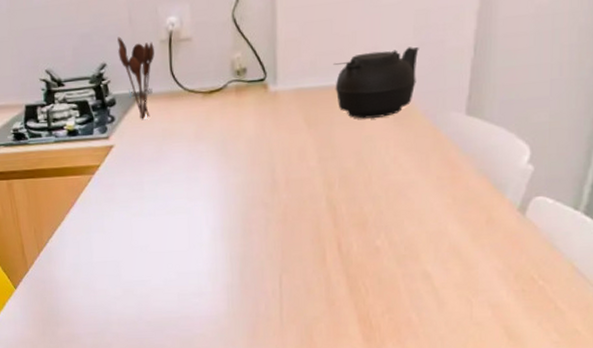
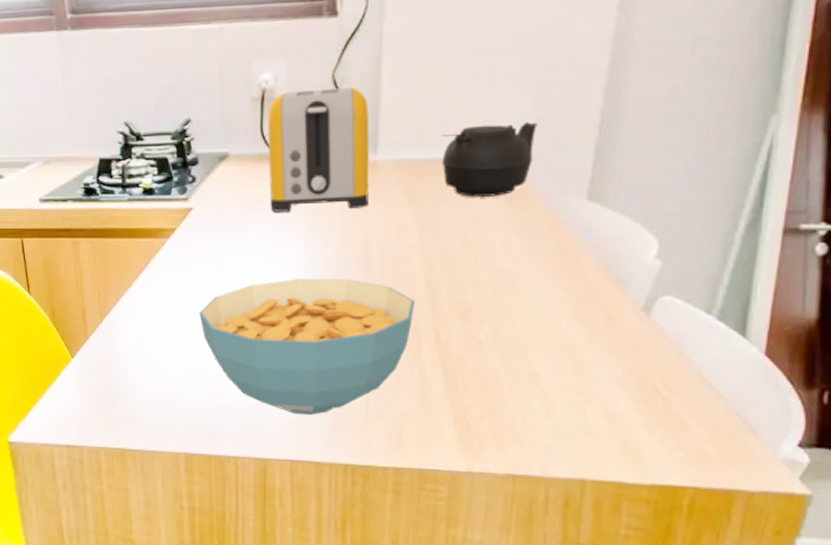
utensil holder: present [117,36,154,119] -> none [205,91,244,182]
cereal bowl: none [126,200,318,325] -> present [199,279,415,416]
toaster: none [176,24,272,144] -> present [267,87,369,212]

